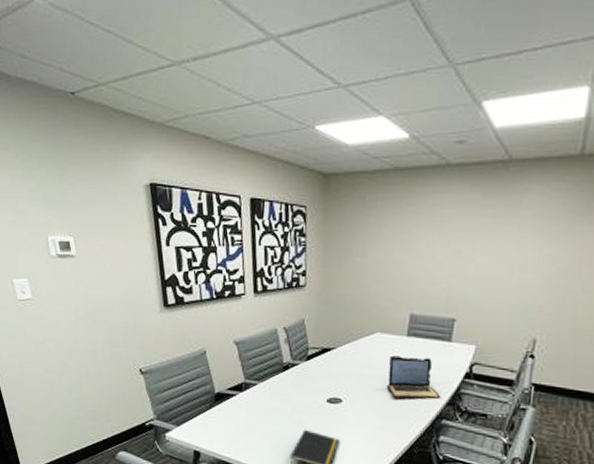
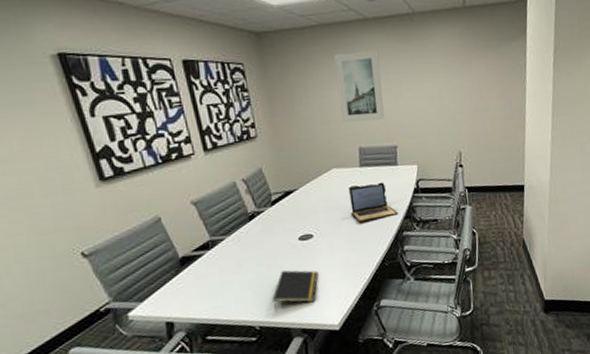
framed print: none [398,202,456,287] -> present [334,49,385,122]

